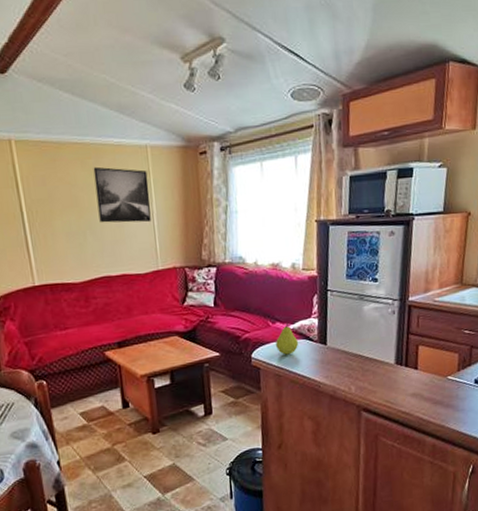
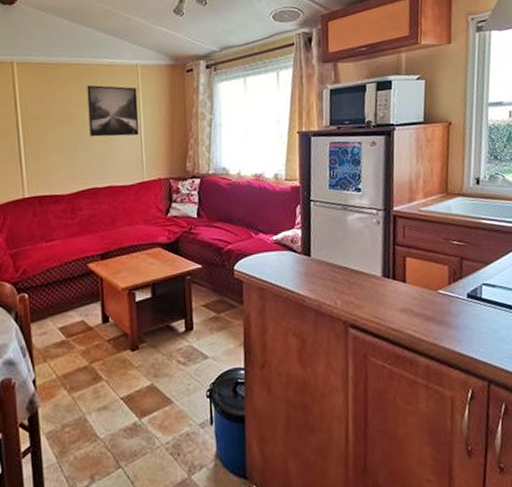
fruit: present [276,322,299,355] -> none [259,233,283,267]

